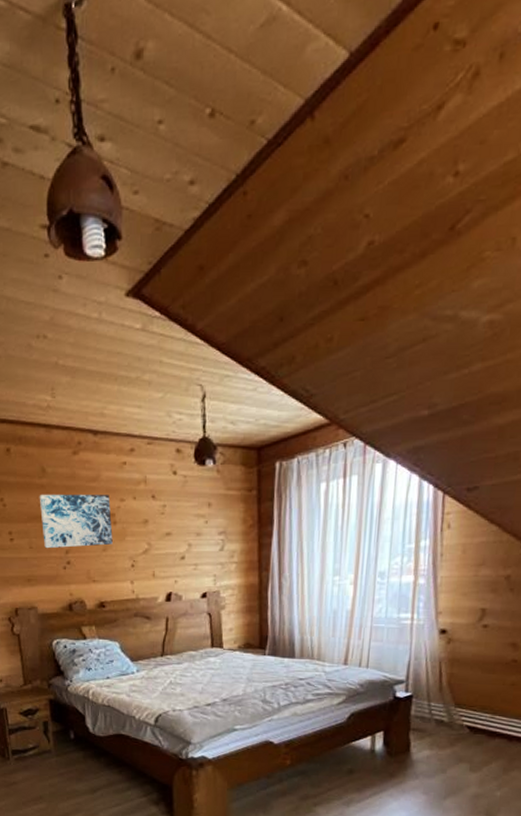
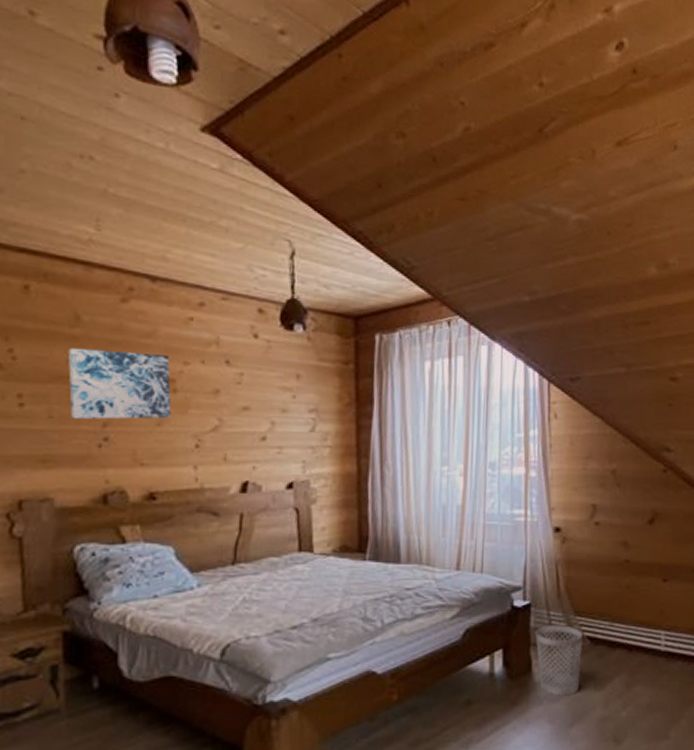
wastebasket: none [415,714,462,774] -> present [535,625,583,696]

